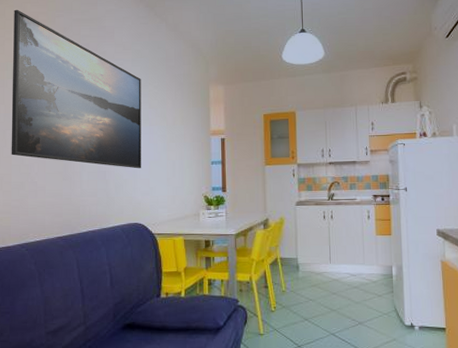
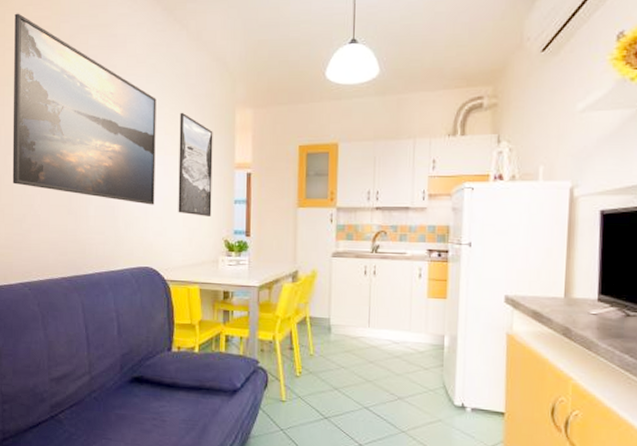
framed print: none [162,89,192,176] -> present [178,112,213,216]

